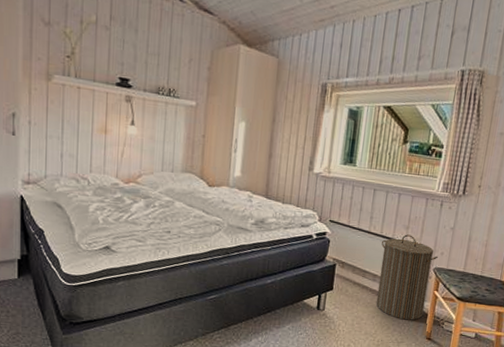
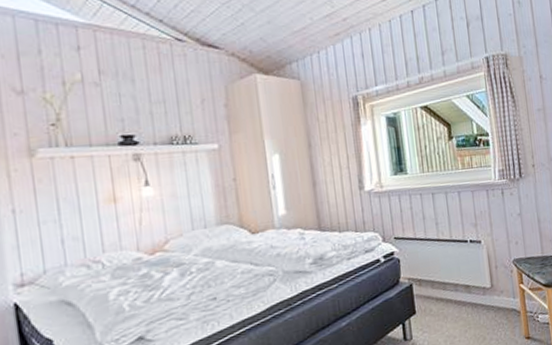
laundry hamper: present [376,234,438,321] -> none [454,231,516,326]

